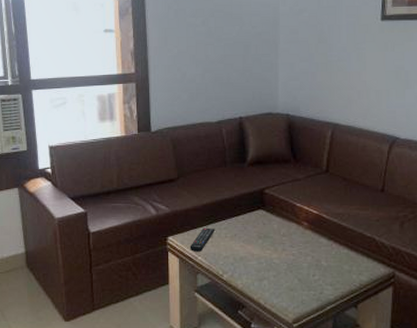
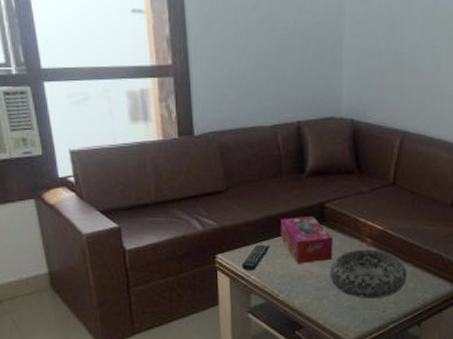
tissue box: none [225,201,272,245] -> present [281,215,333,263]
decorative bowl: none [270,232,342,279] -> present [330,249,407,298]

